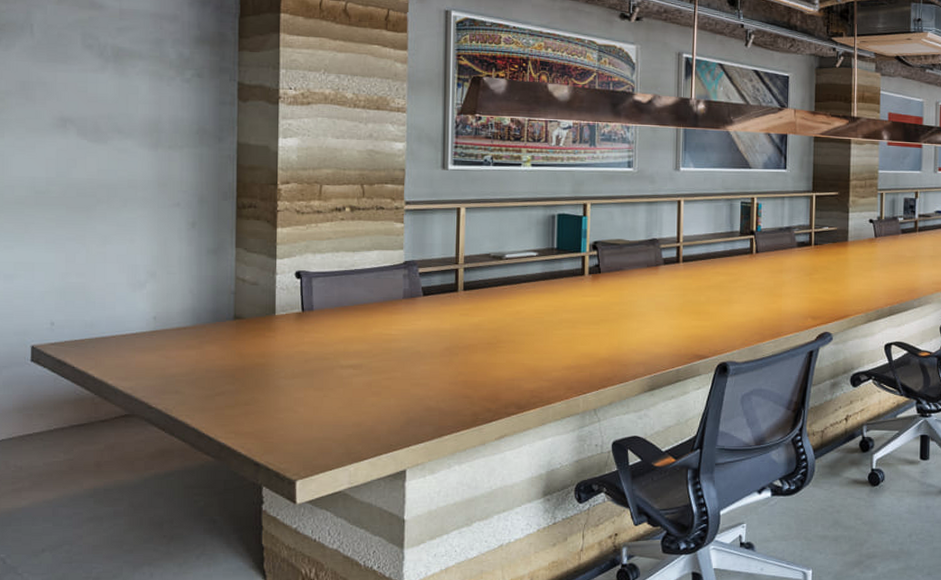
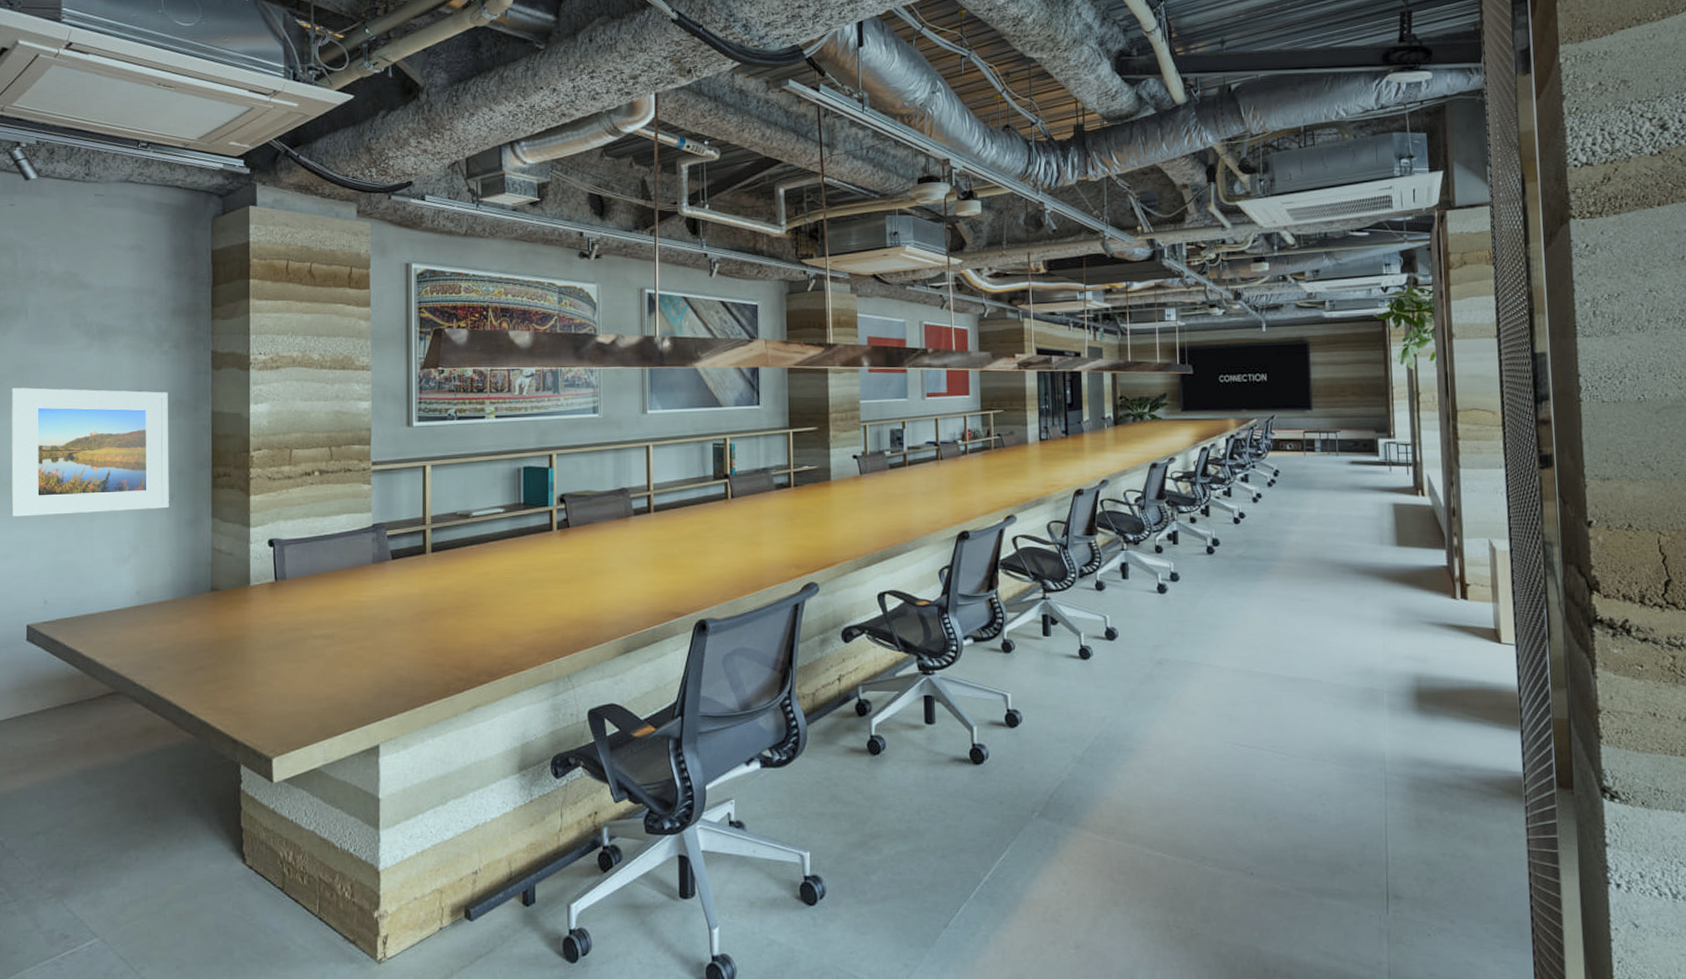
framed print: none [13,106,190,237] -> present [10,388,169,517]

